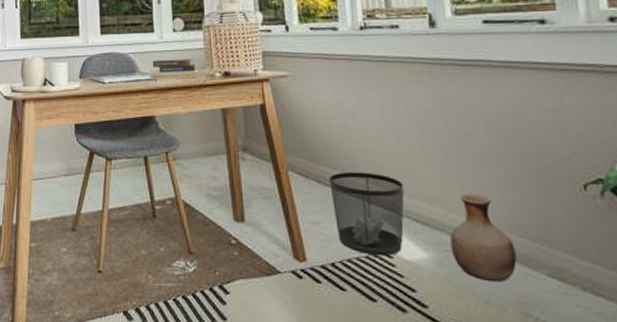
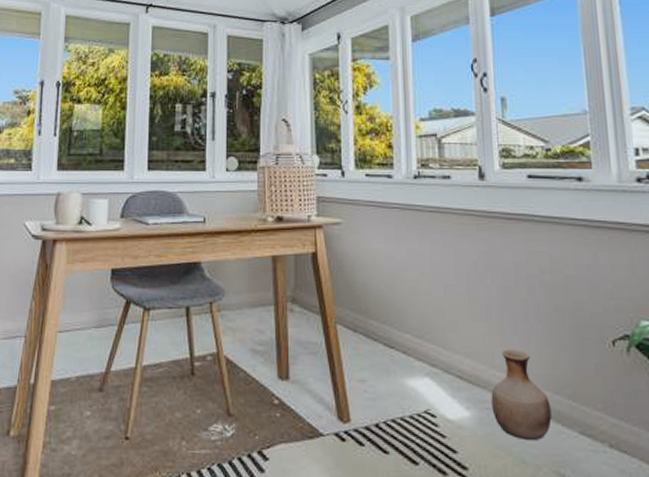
books: present [150,59,198,80] -> none [198,200,249,223]
waste bin: present [329,171,404,256] -> none [377,325,449,416]

